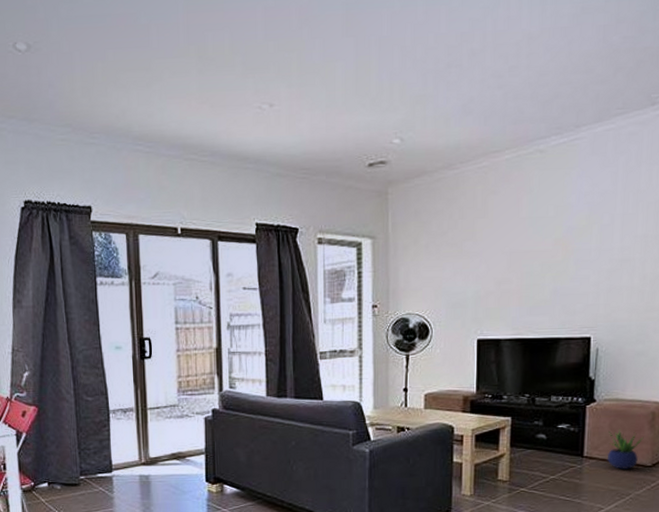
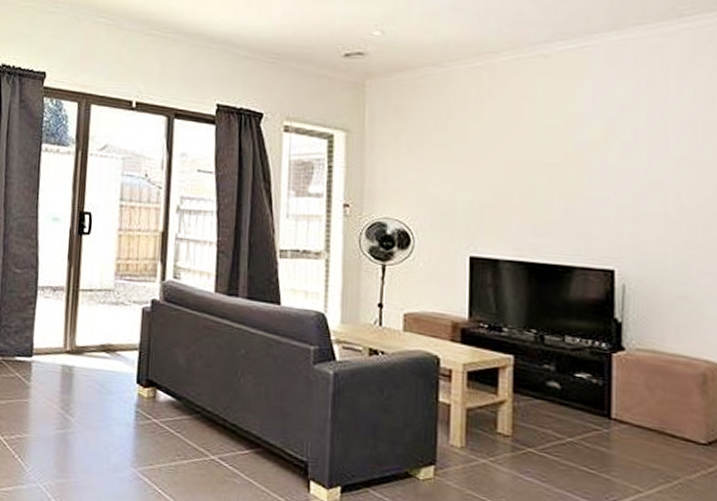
potted plant: present [606,429,644,469] -> none [643,389,693,444]

